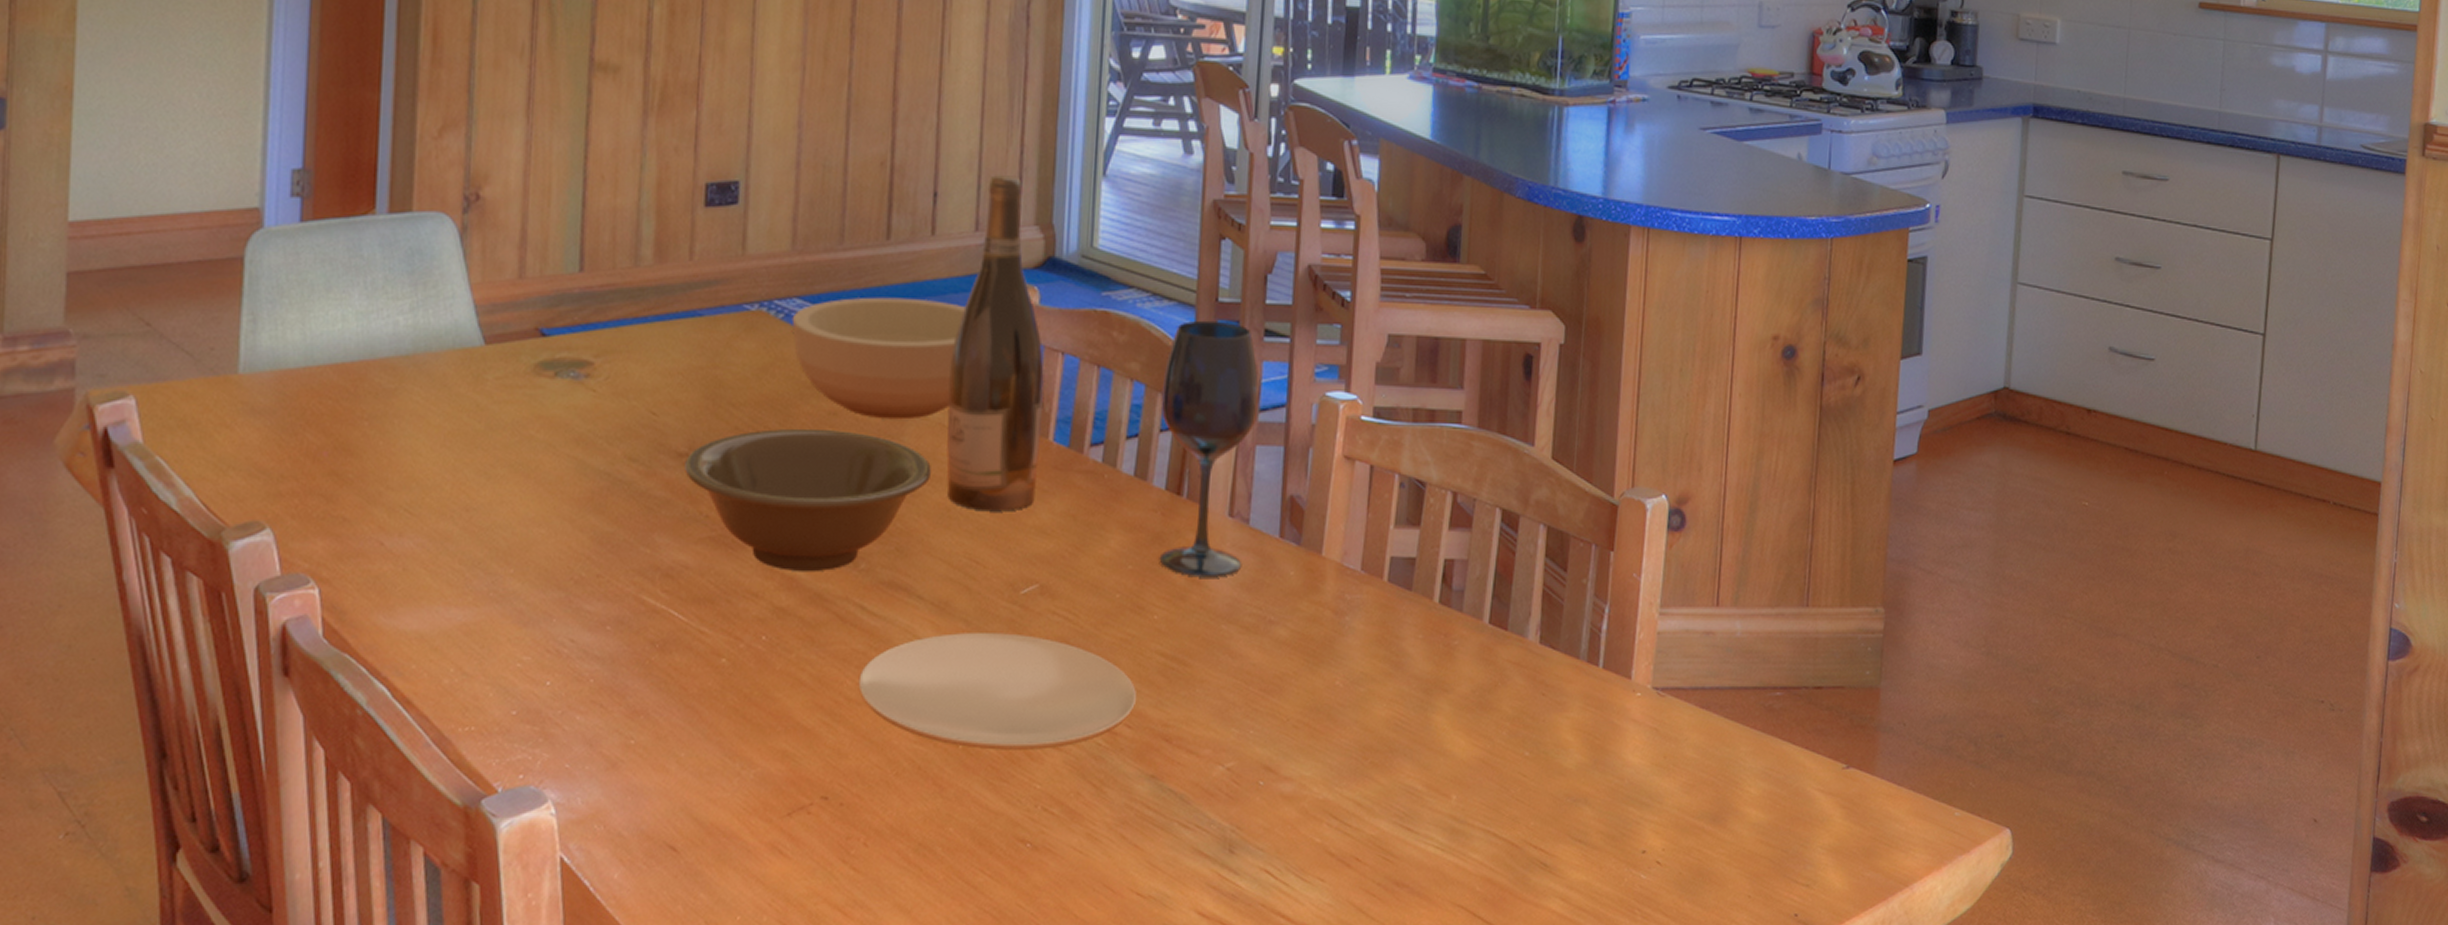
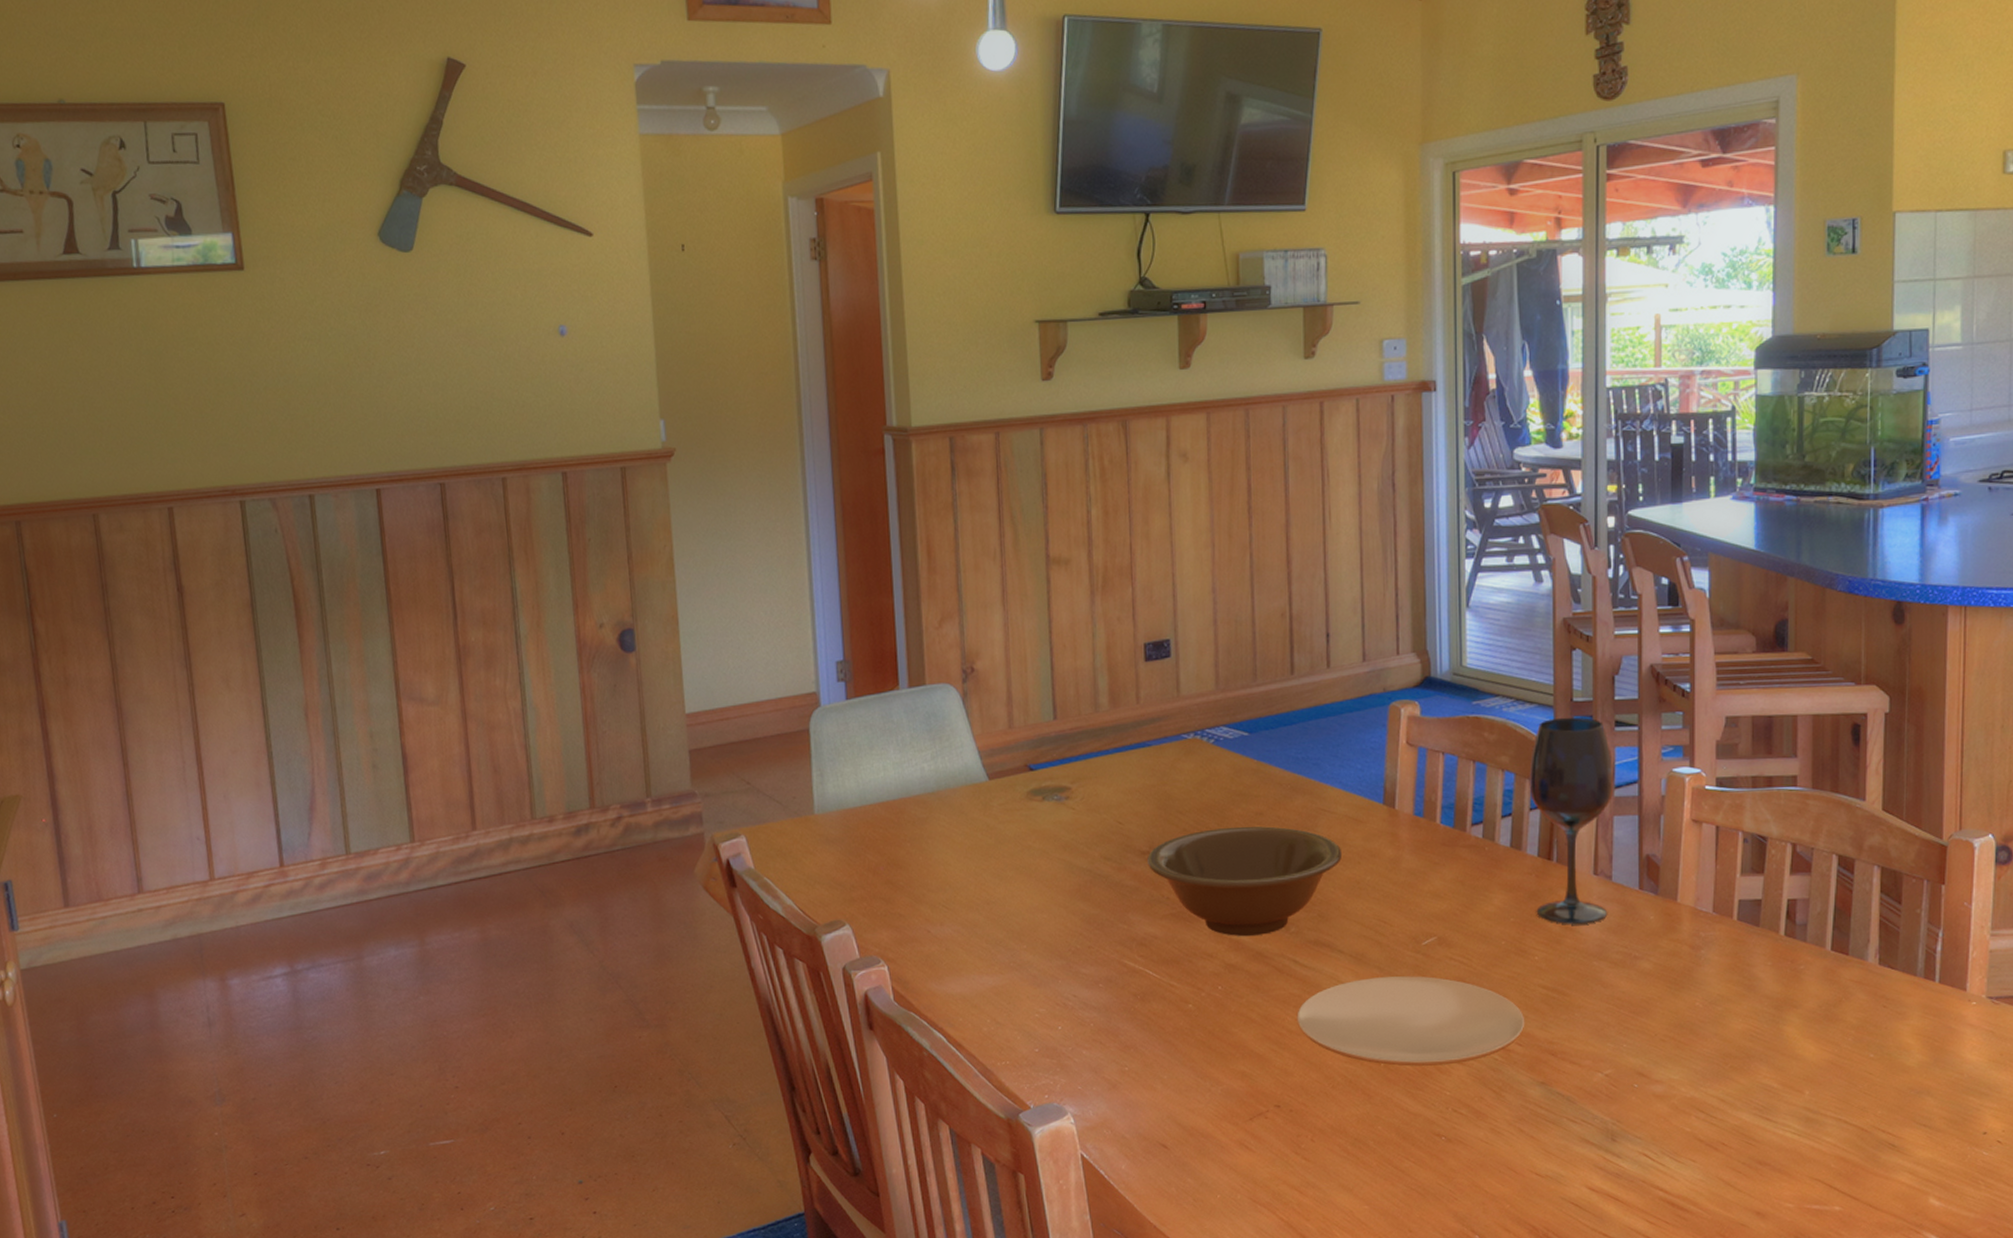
bowl: present [791,297,965,420] -> none [1220,719,1359,816]
wine bottle: present [946,175,1044,512] -> none [1350,614,1429,882]

